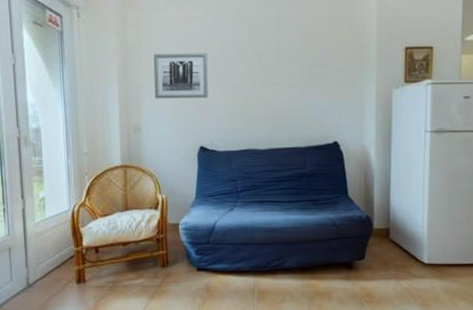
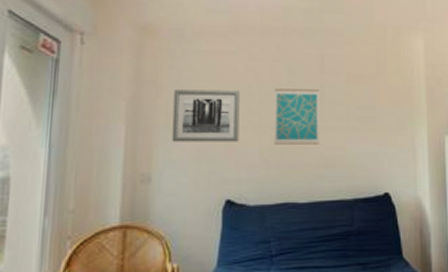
wall art: none [236,49,278,100] -> present [273,88,321,145]

